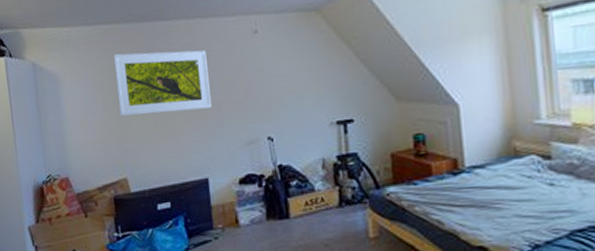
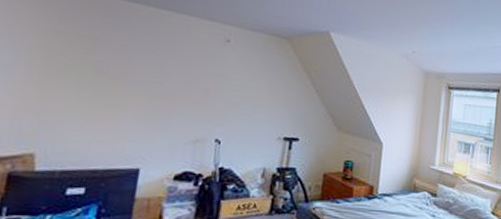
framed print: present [113,50,212,116] -> none [46,17,172,99]

